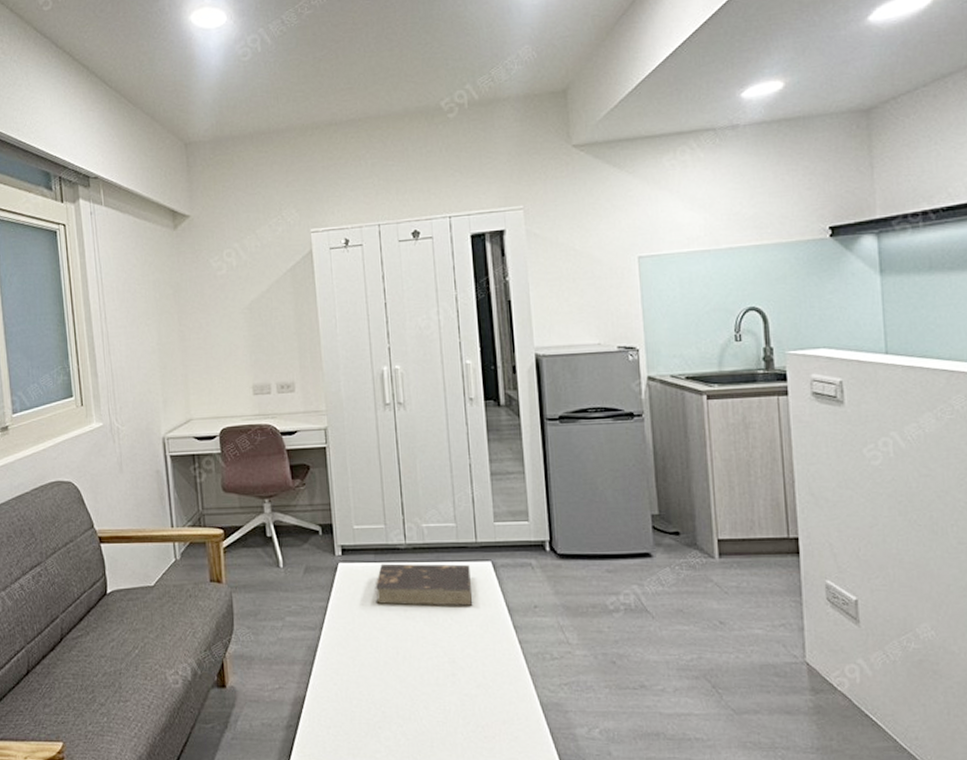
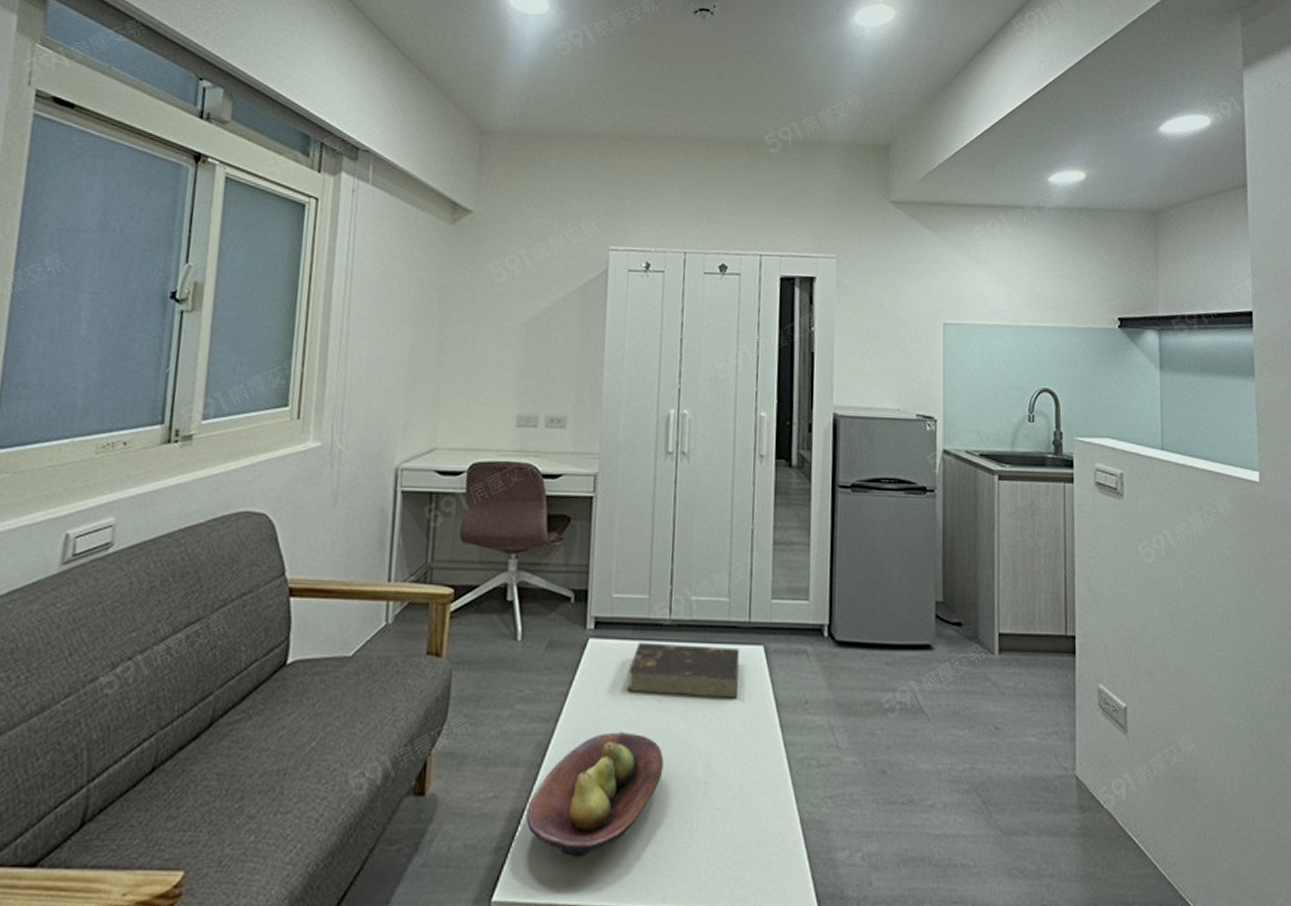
fruit bowl: none [307,636,415,733] -> present [526,732,664,858]

